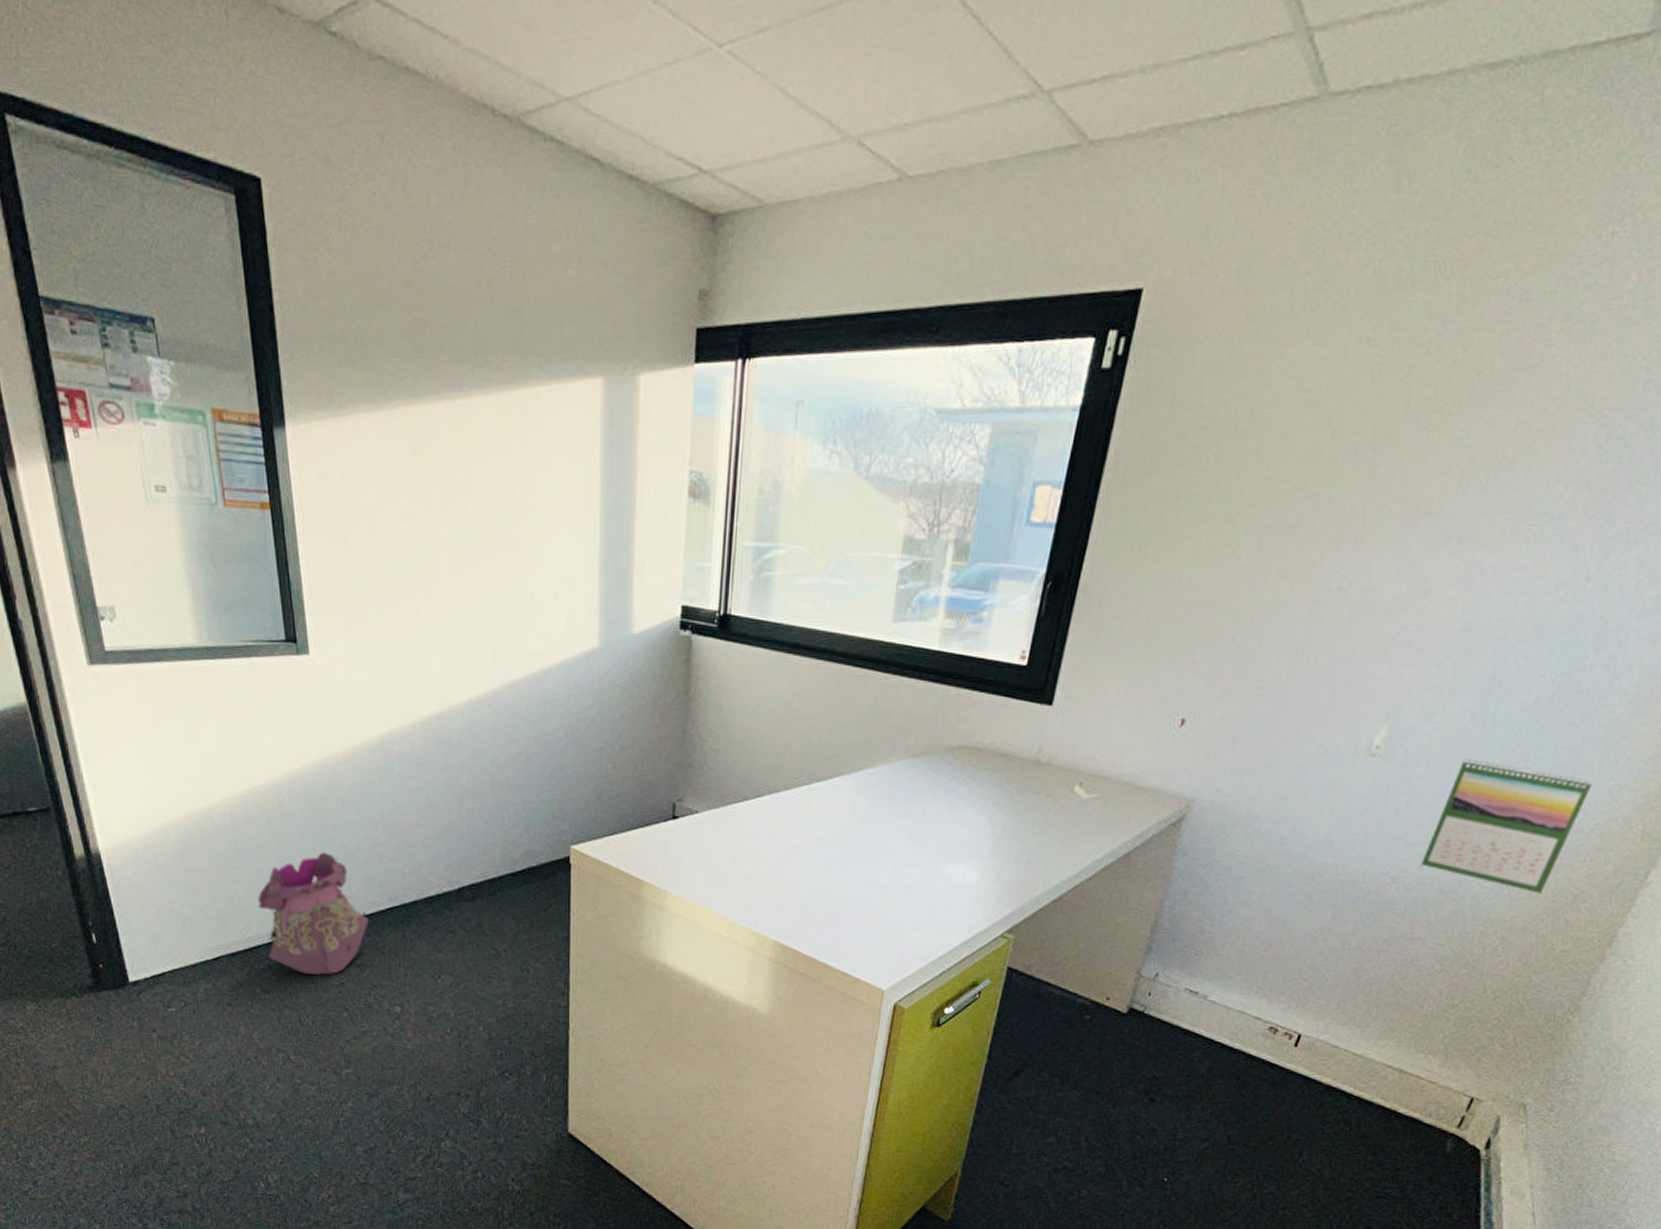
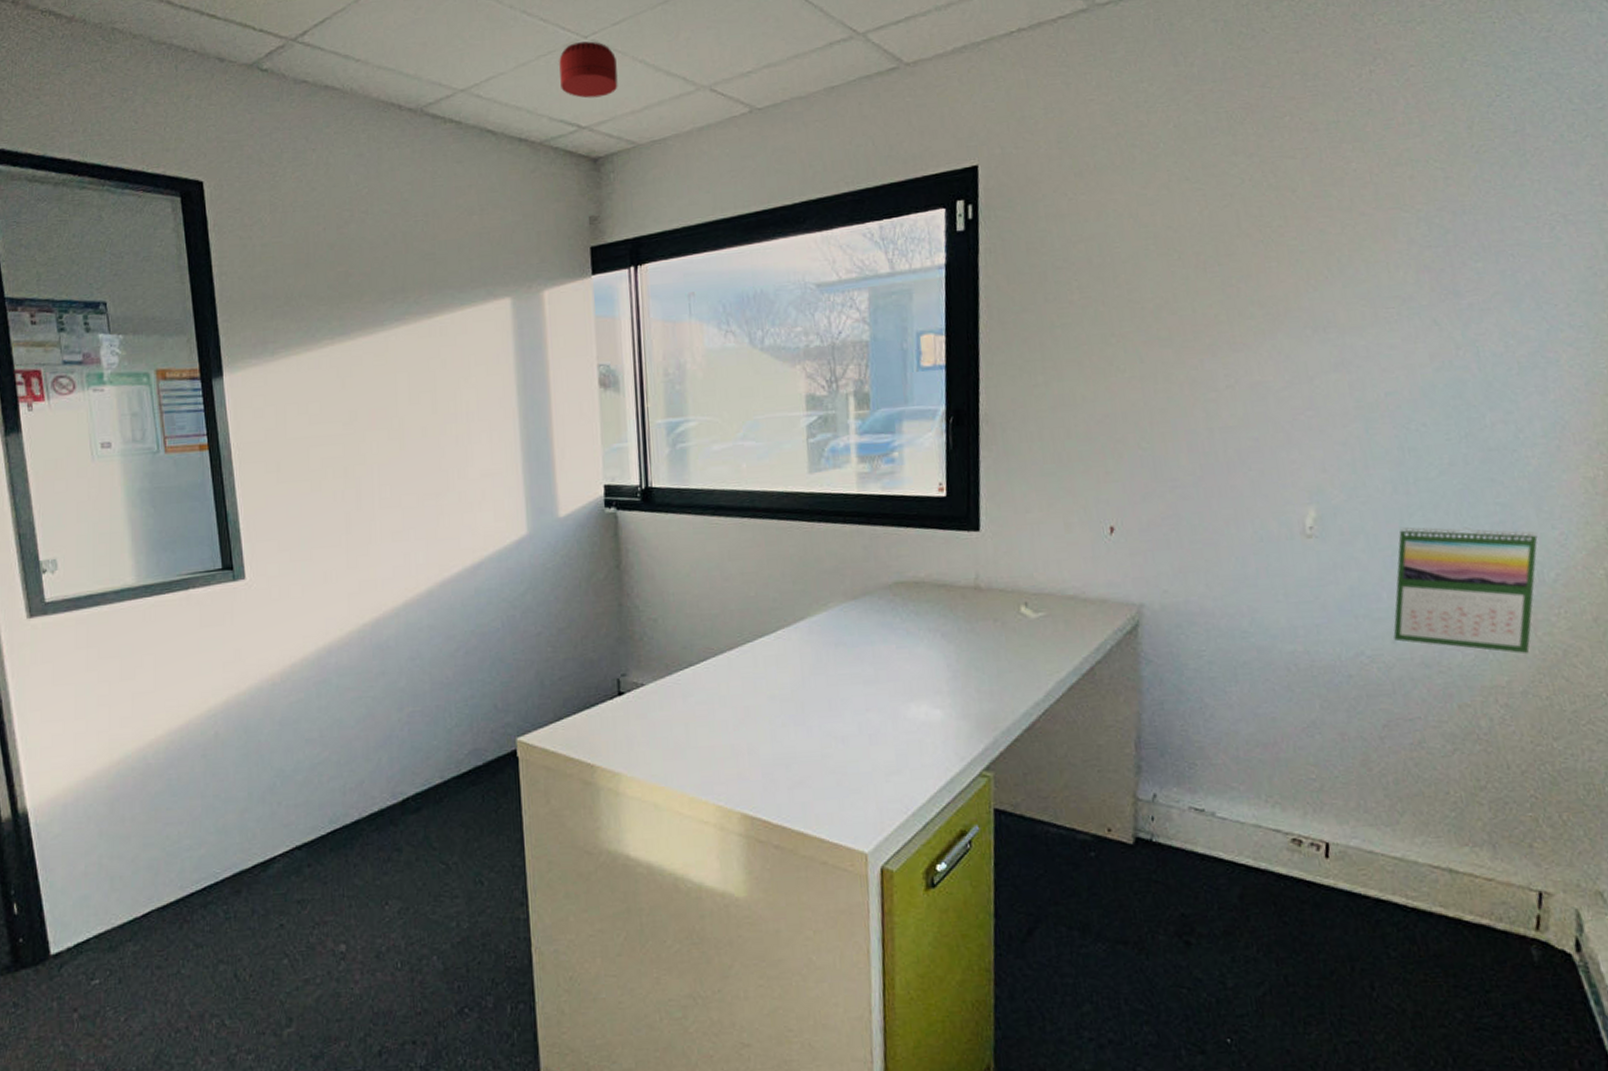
backpack: present [257,852,369,975] -> none [191,779,309,920]
smoke detector: none [684,51,753,133] -> present [559,41,618,98]

